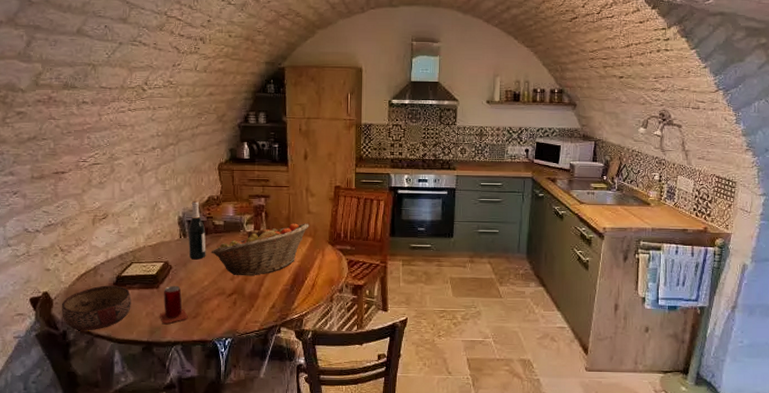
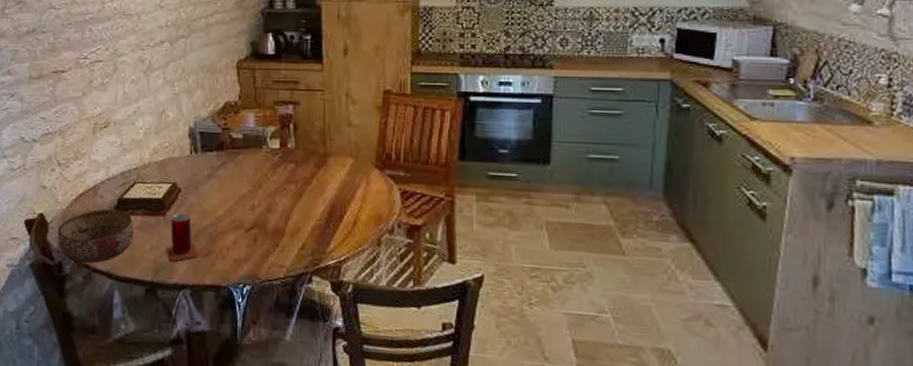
wine bottle: present [188,200,206,260] -> none [200,107,222,182]
fruit basket: present [211,223,309,275] -> none [227,138,350,205]

